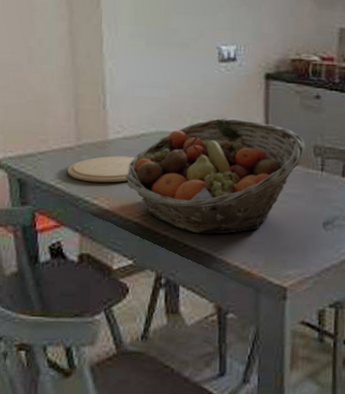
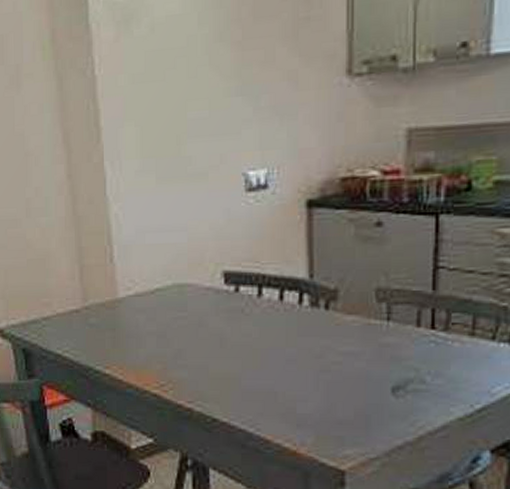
plate: present [67,156,135,183] -> none [75,316,150,349]
fruit basket: present [125,119,305,234] -> none [140,262,364,406]

